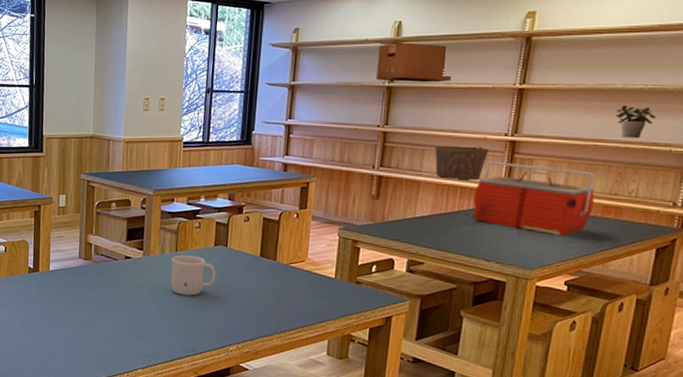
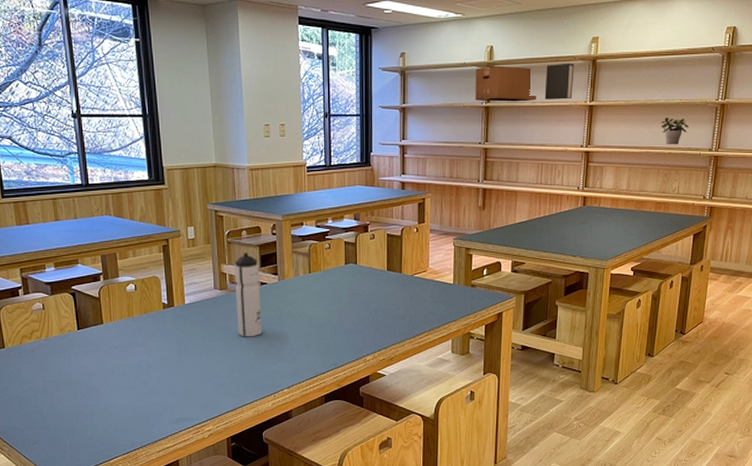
water bottle: none [97,225,125,311] -> present [233,253,263,337]
mug: present [170,255,217,296] -> none [306,276,349,314]
basket: present [435,145,490,181] -> none [527,156,570,188]
binder: none [461,40,502,81] -> present [544,63,574,100]
cooler: present [473,161,595,236] -> none [560,170,649,230]

